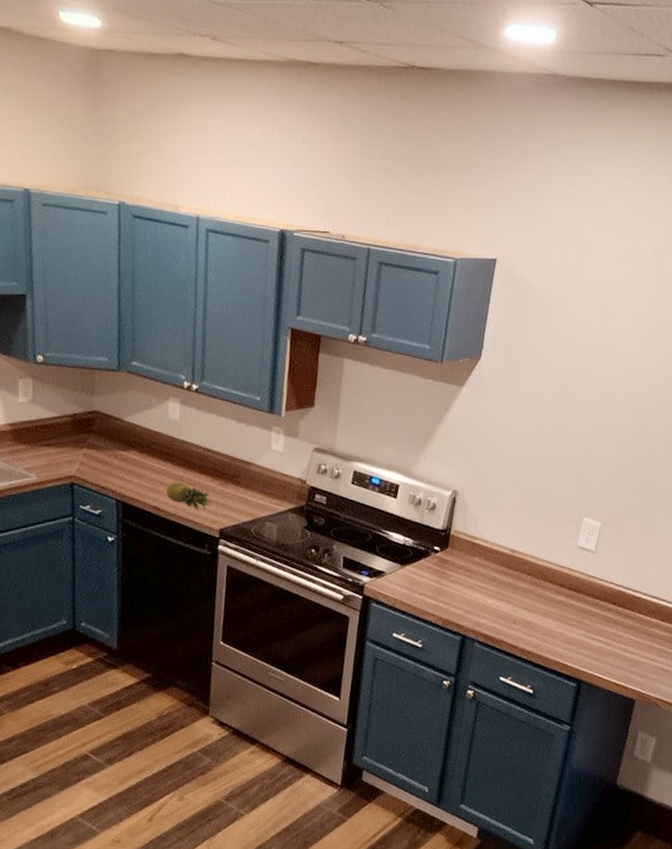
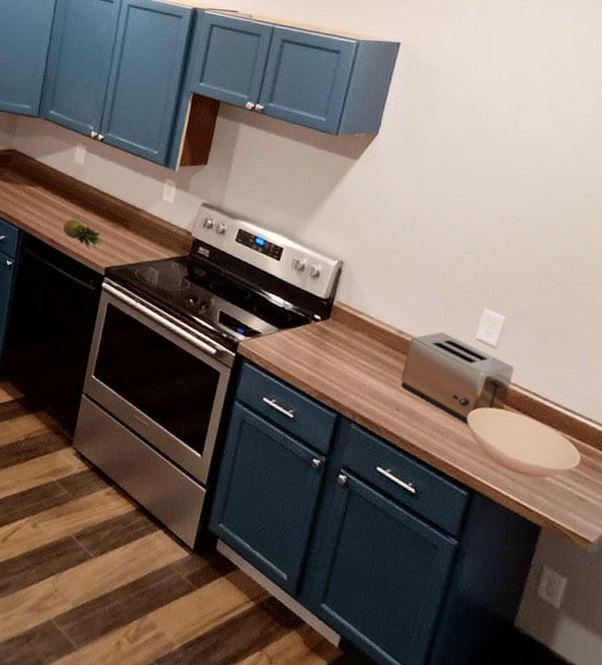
toaster: none [515,545,611,625] -> present [401,332,515,424]
bowl: none [573,606,664,660] -> present [467,407,580,479]

